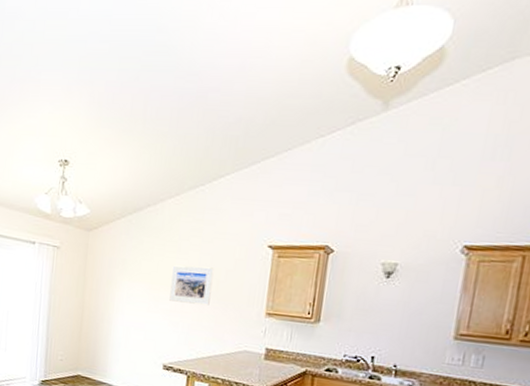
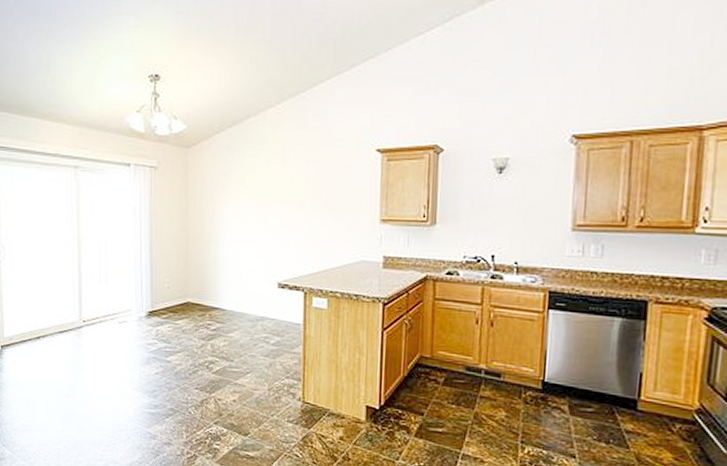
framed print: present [169,265,214,306] -> none [278,176,323,217]

